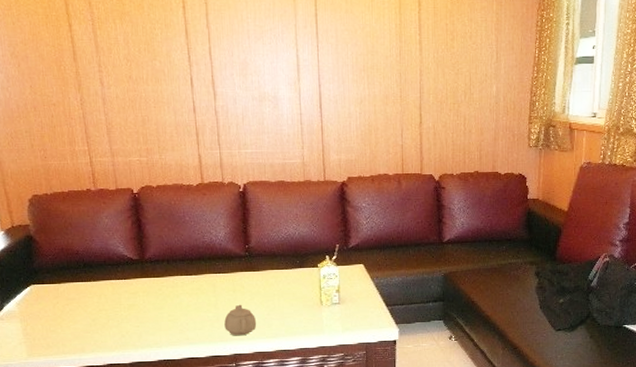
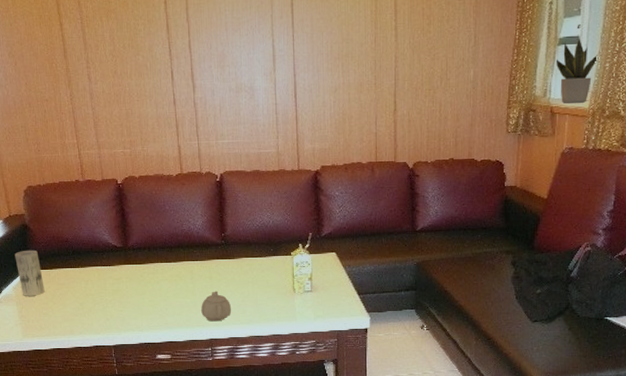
candle: none [18,262,53,313] -> present [15,249,45,296]
potted plant: none [574,56,613,121] -> present [557,36,599,104]

